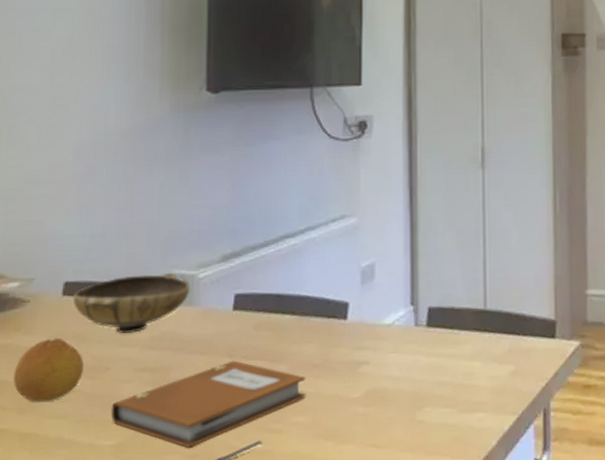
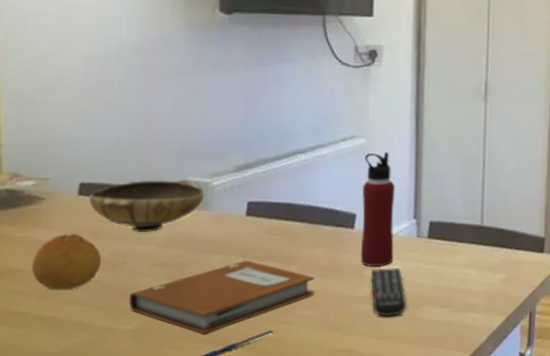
water bottle: none [354,232,390,362] -> present [360,152,395,266]
remote control: none [367,363,407,421] -> present [371,268,407,317]

